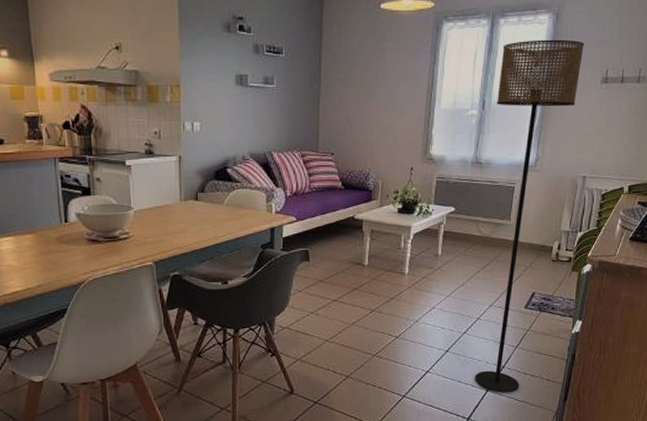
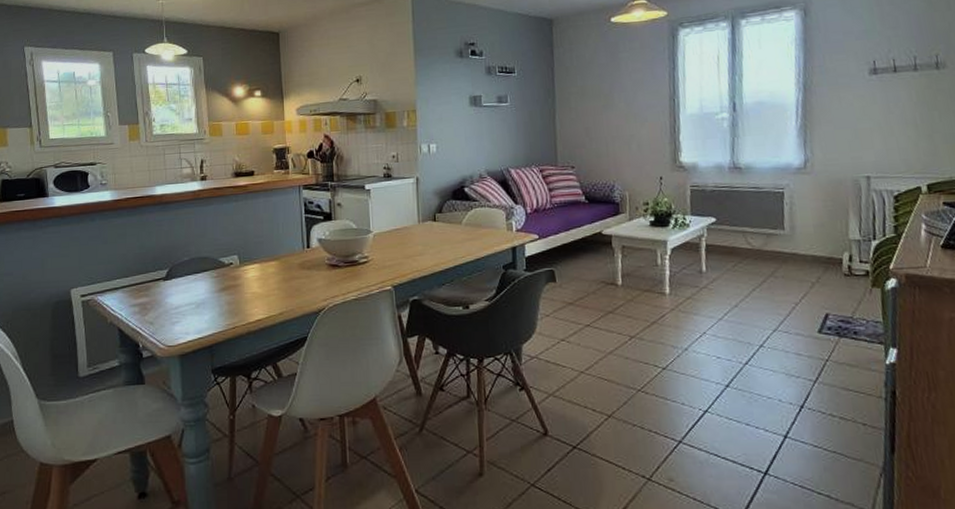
floor lamp: present [475,39,584,393] -> none [748,33,843,441]

